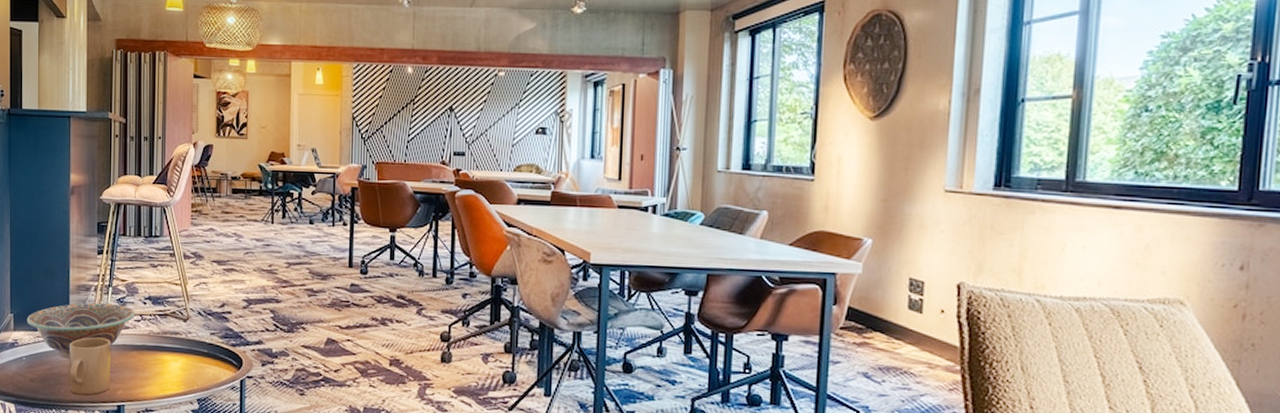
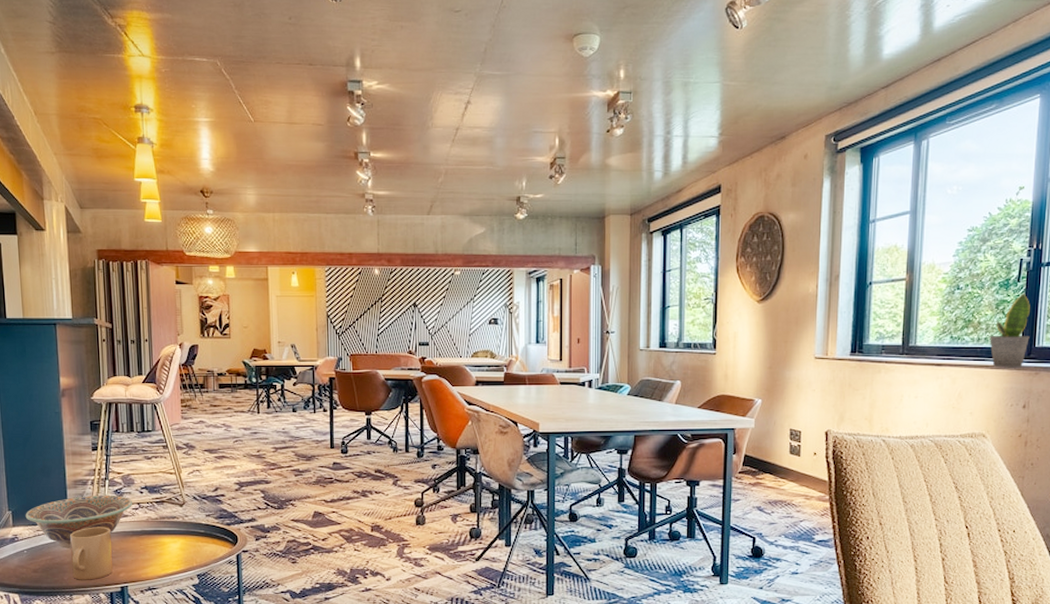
potted plant: none [1190,118,1252,217] -> present [988,292,1030,368]

